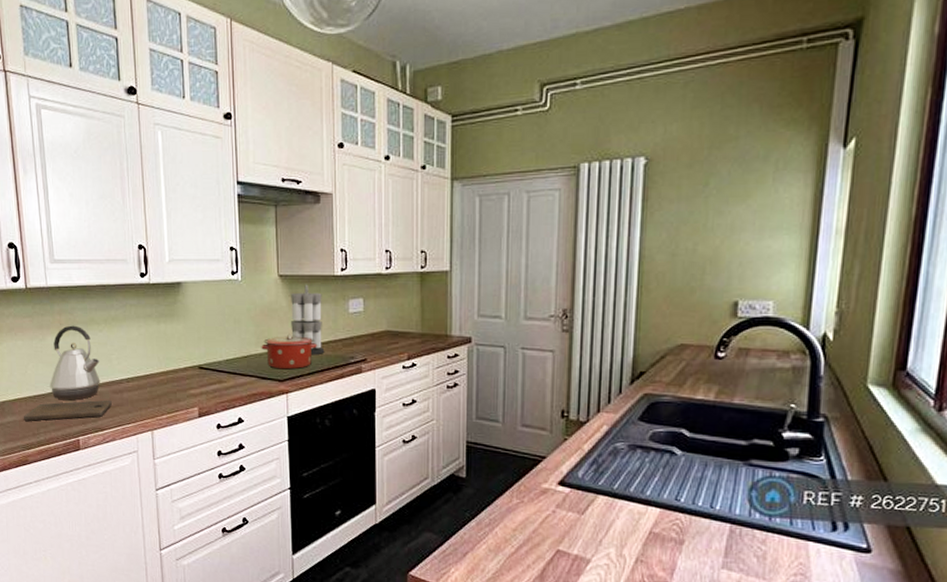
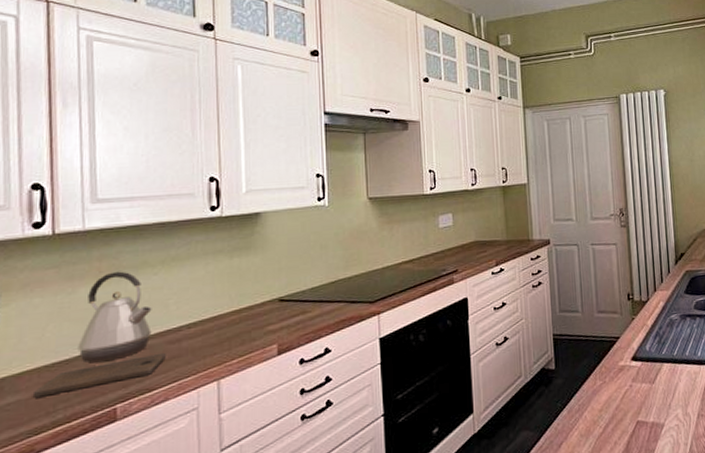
casserole: present [261,333,318,370] -> none [350,253,410,291]
spice rack: present [291,284,325,355] -> none [381,204,417,273]

